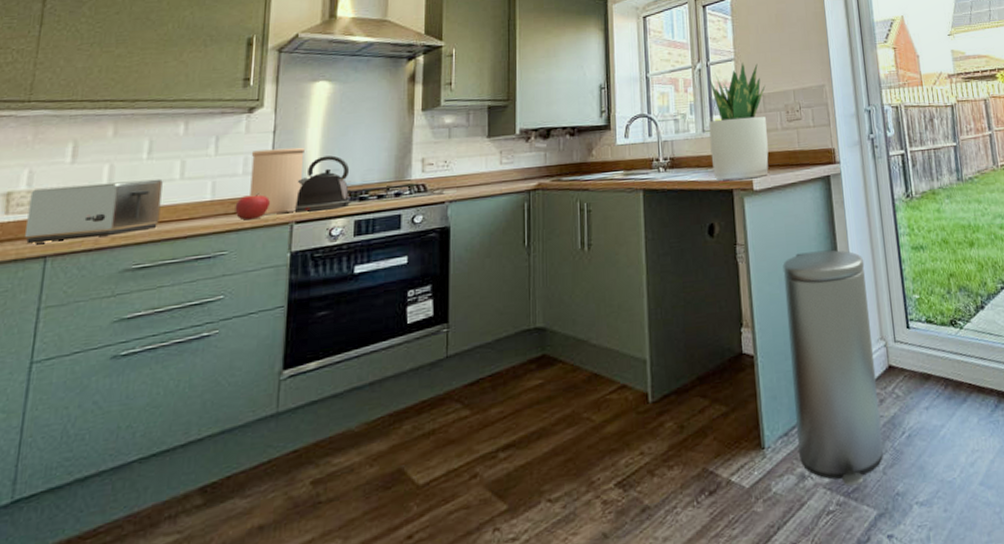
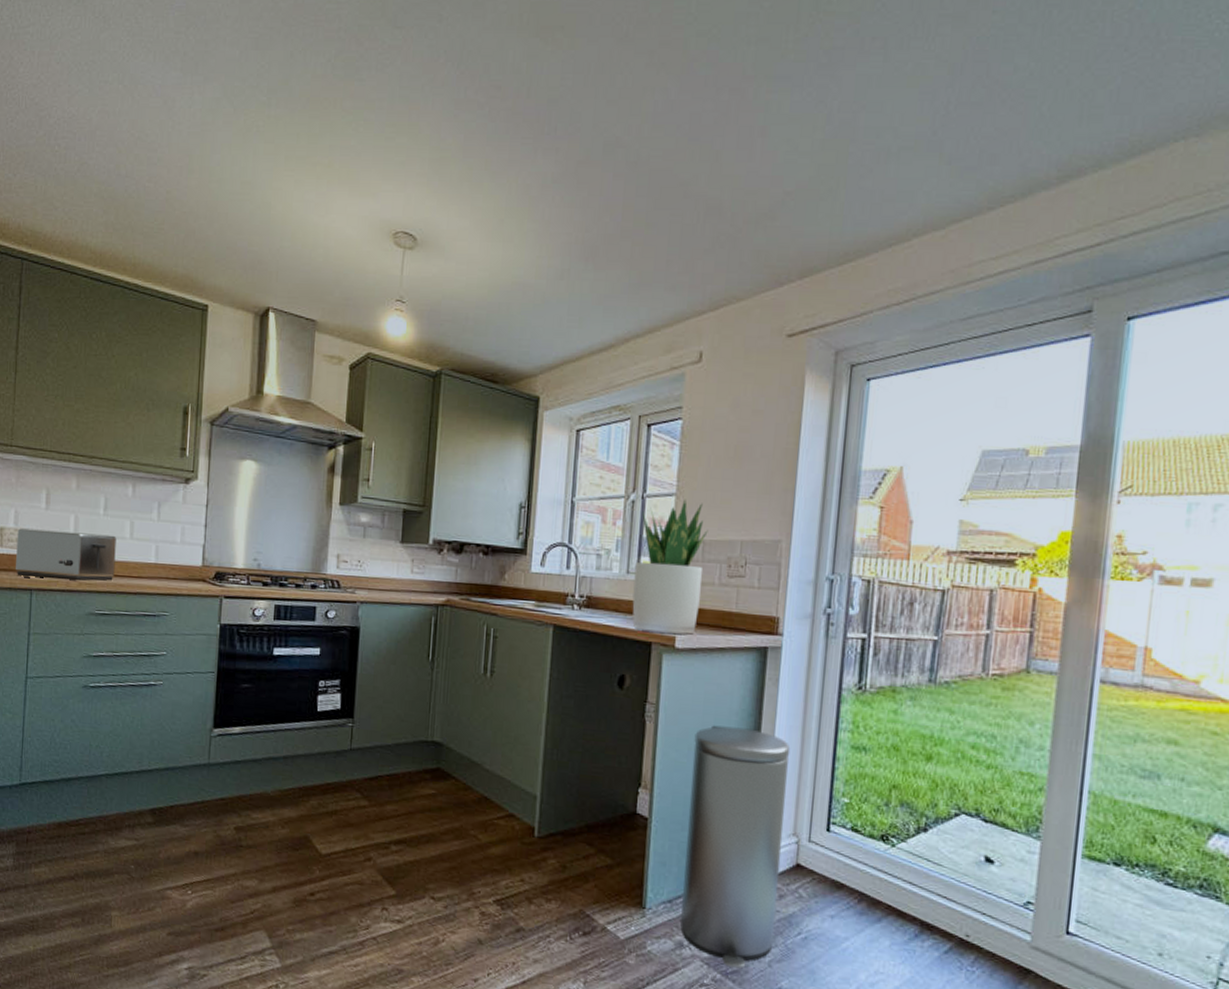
fruit: present [235,193,270,221] -> none [174,563,203,588]
canister: present [250,147,305,214] -> none [186,521,233,586]
kettle: present [294,155,350,213] -> none [223,537,272,591]

